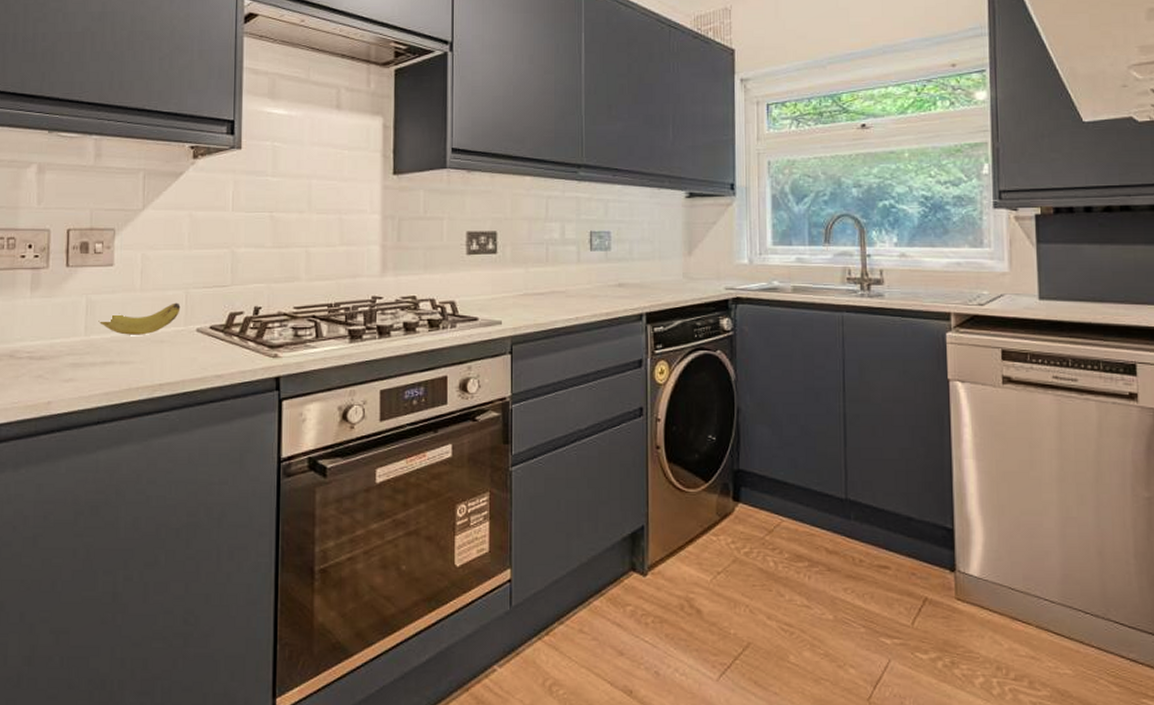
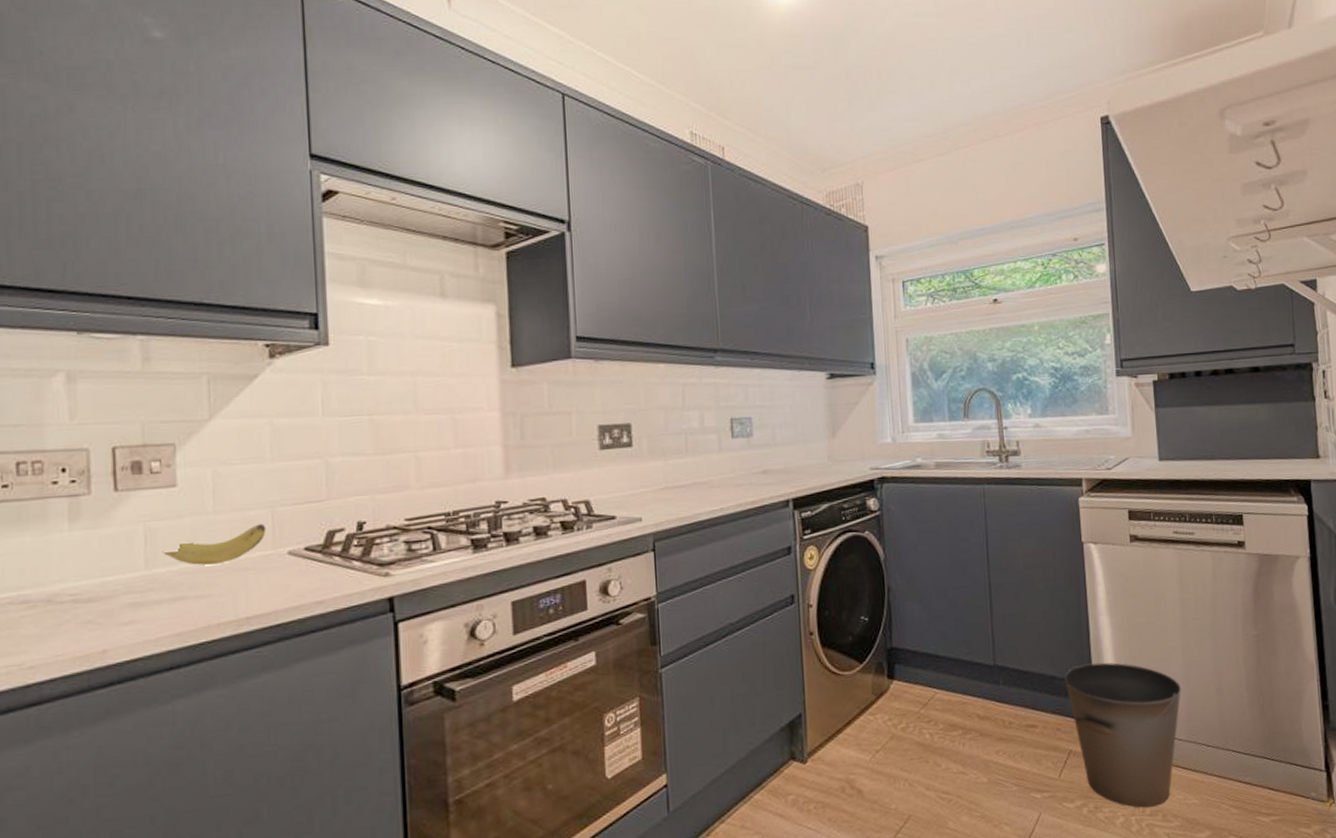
bucket: none [919,508,1057,671] -> present [1062,662,1182,808]

